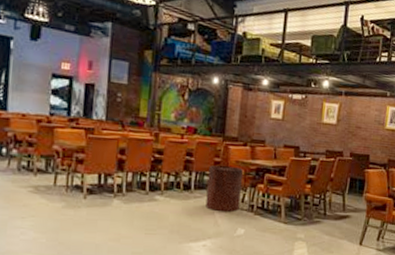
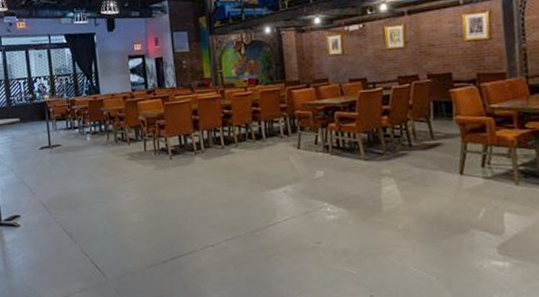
trash can: present [205,165,243,212] -> none [276,109,314,156]

